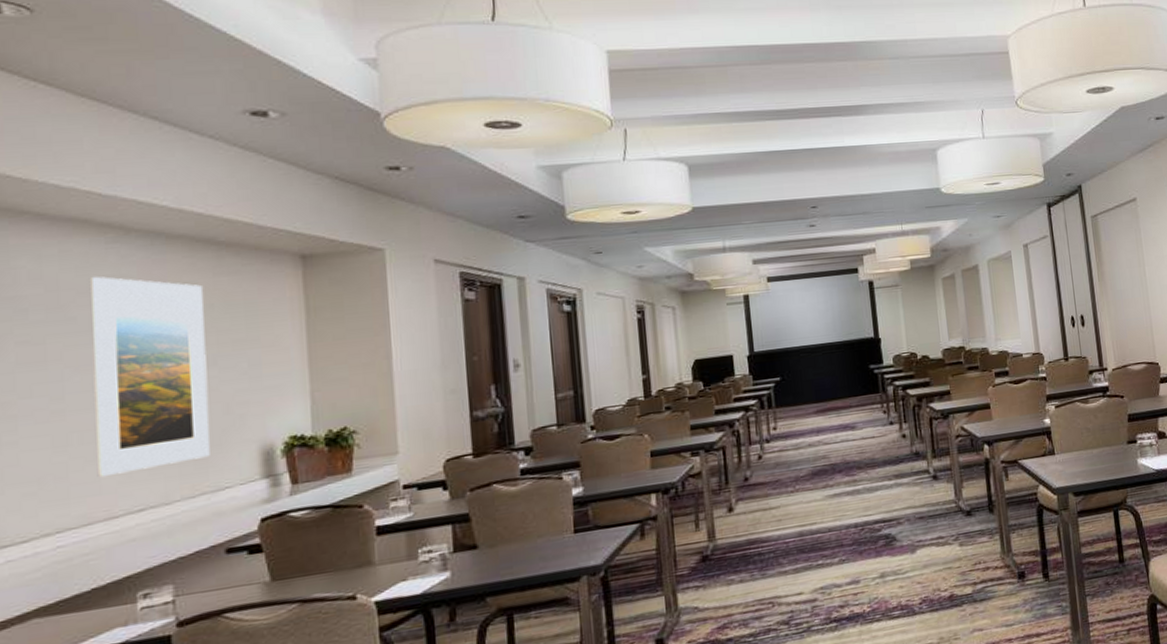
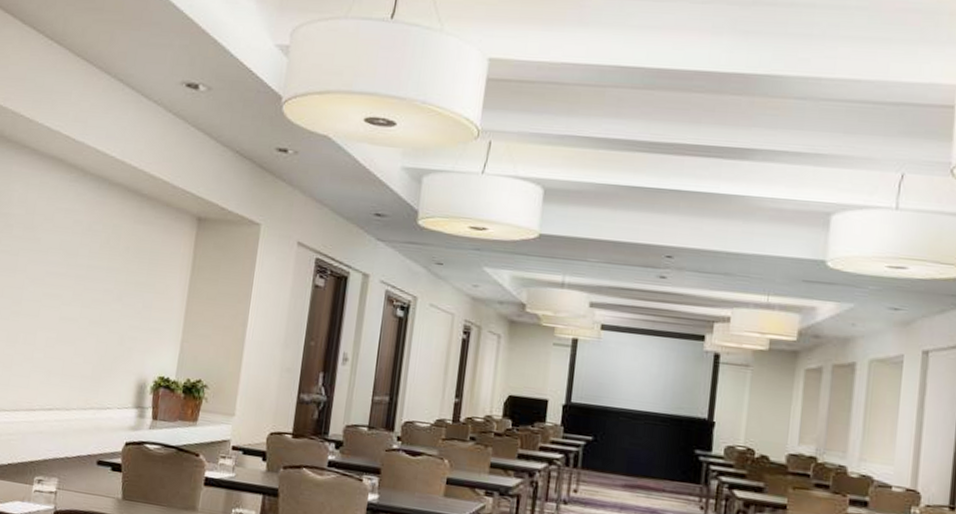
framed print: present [91,276,210,478] -> none [29,207,126,378]

